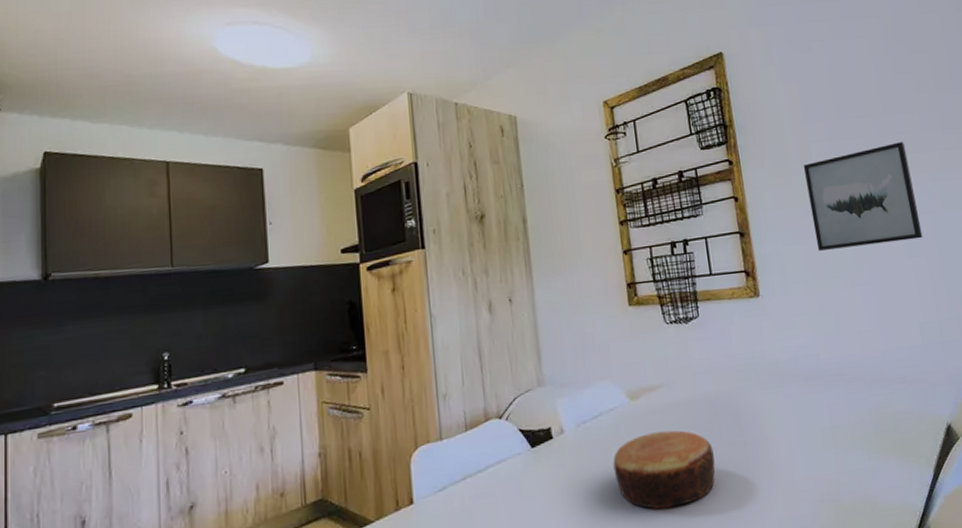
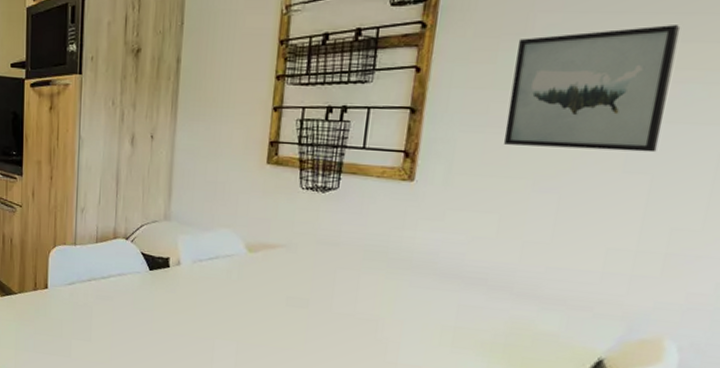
bowl: present [613,430,716,509] -> none [219,284,320,354]

